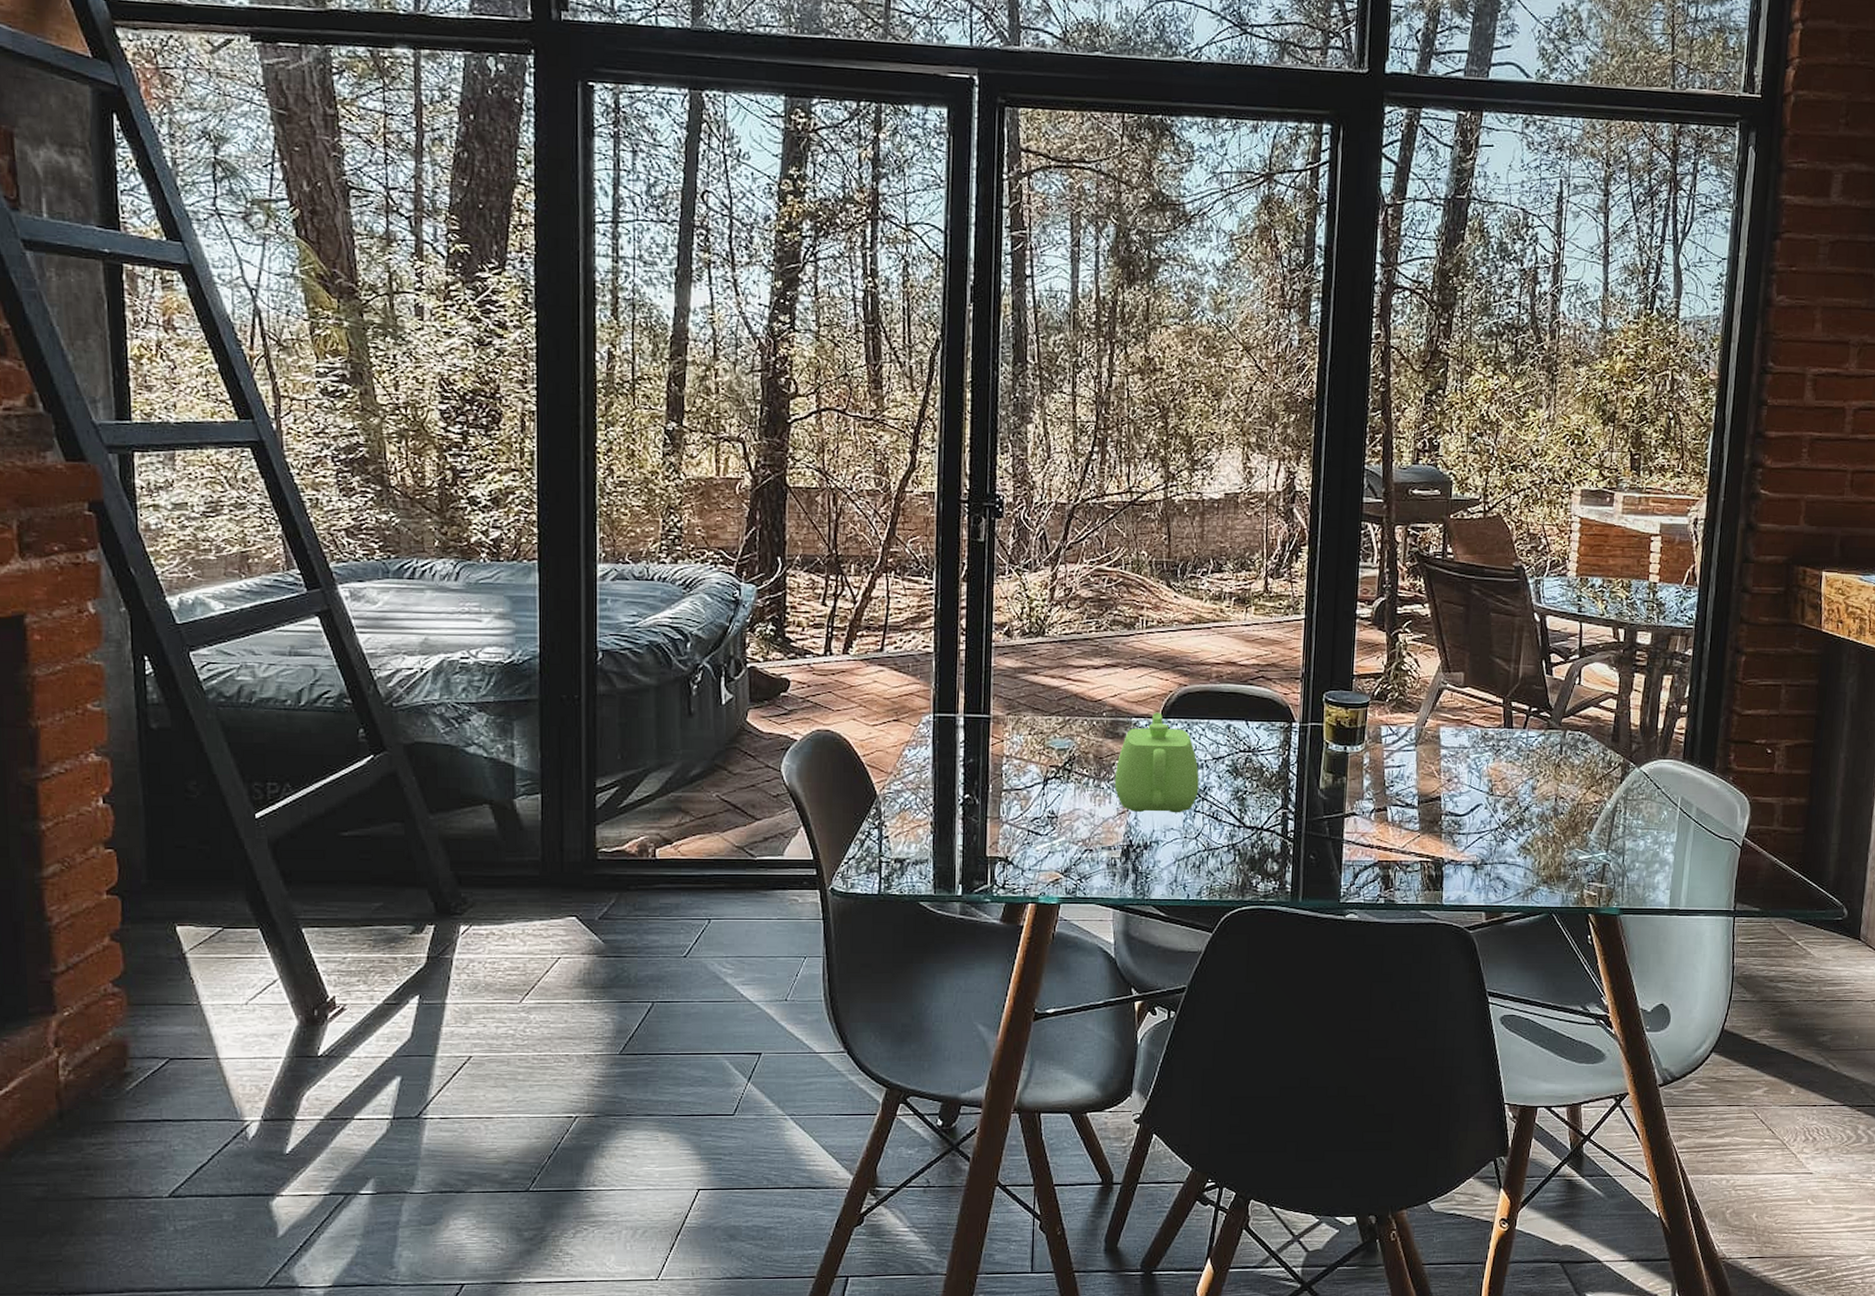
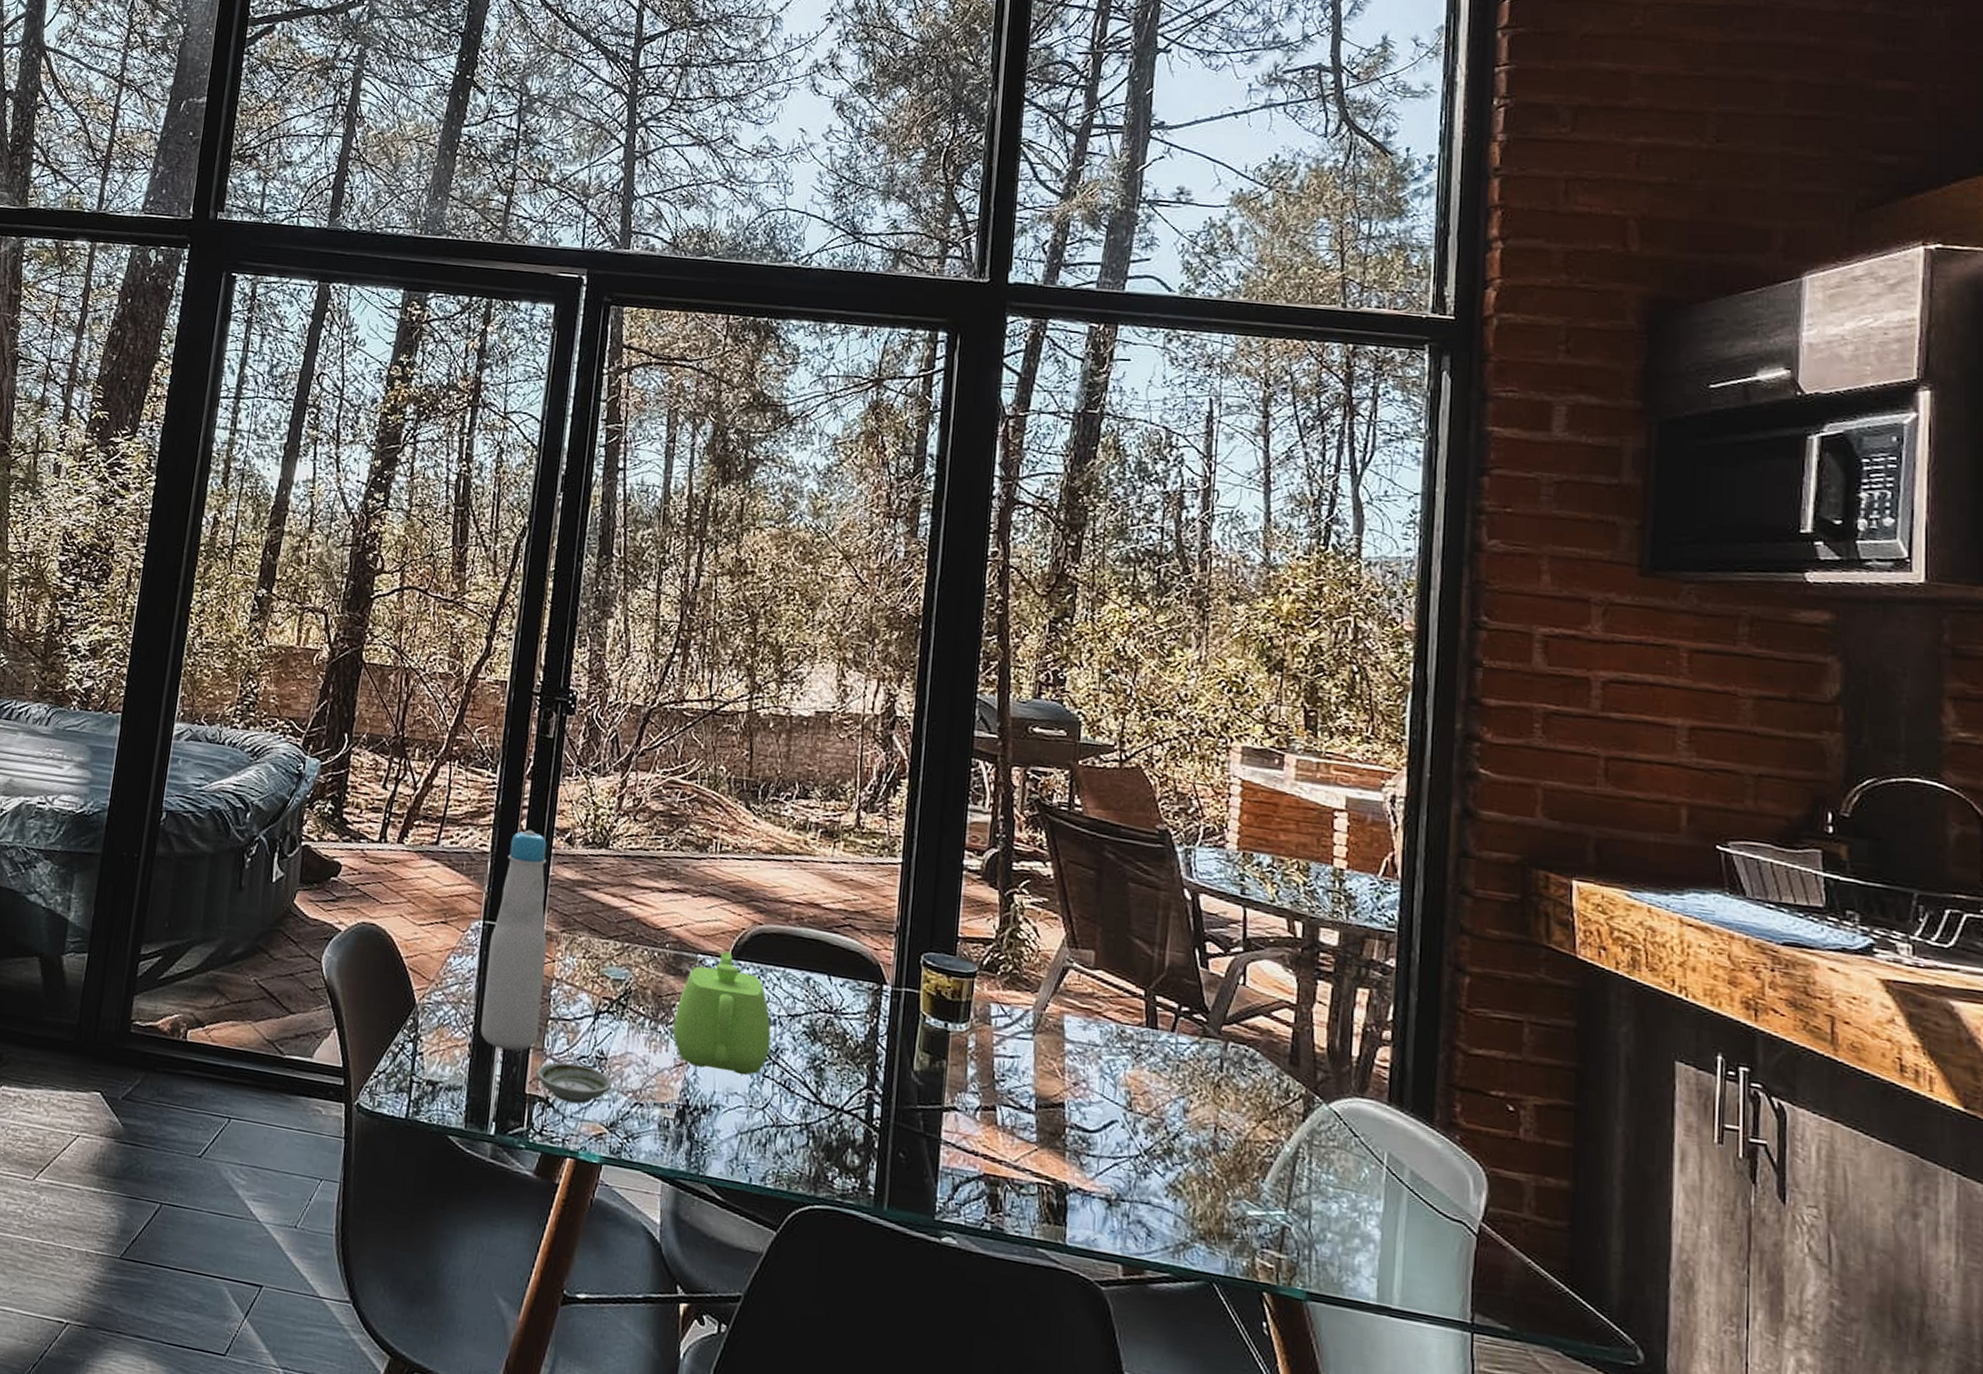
bottle: none [940,627,995,822] -> present [480,829,547,1051]
saucer: none [995,825,1064,858] -> present [536,1062,612,1104]

